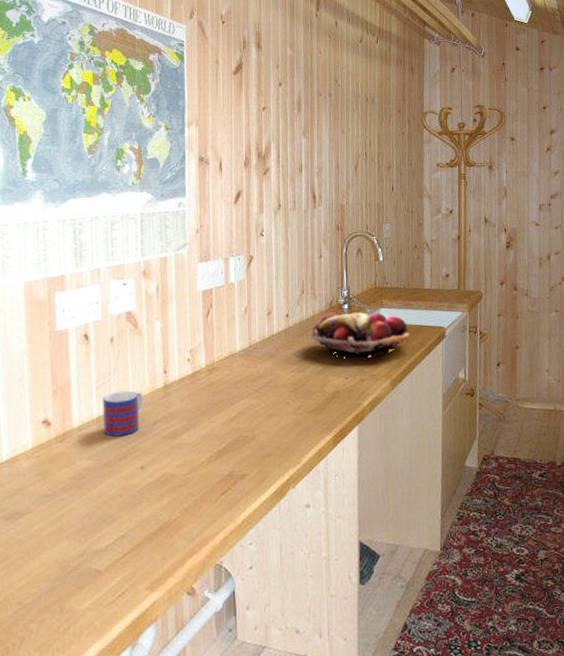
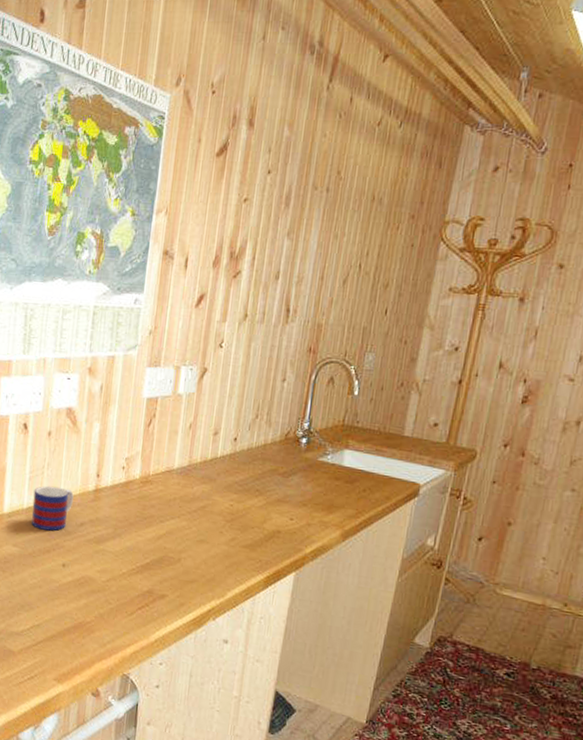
fruit basket: present [311,312,410,356] -> none [258,444,376,503]

